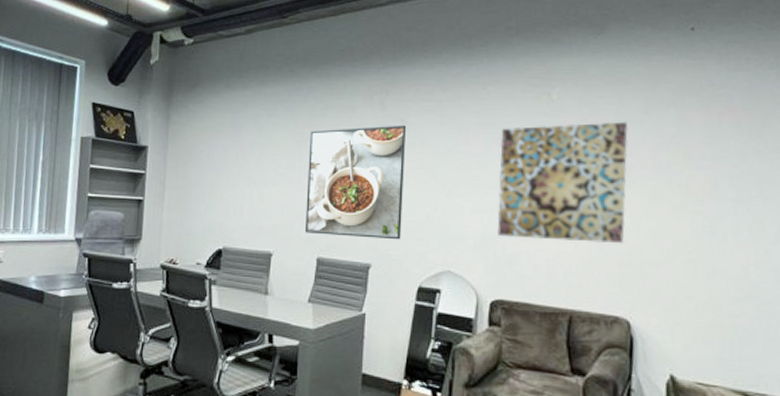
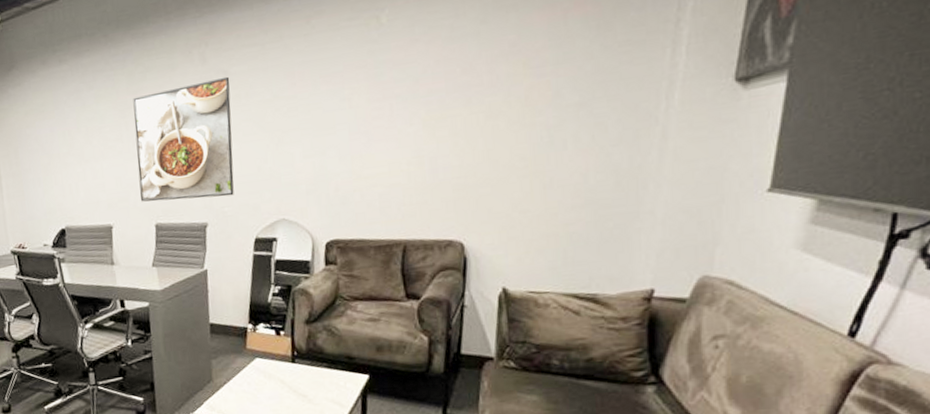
wall art: present [497,121,629,244] -> none [328,36,465,178]

